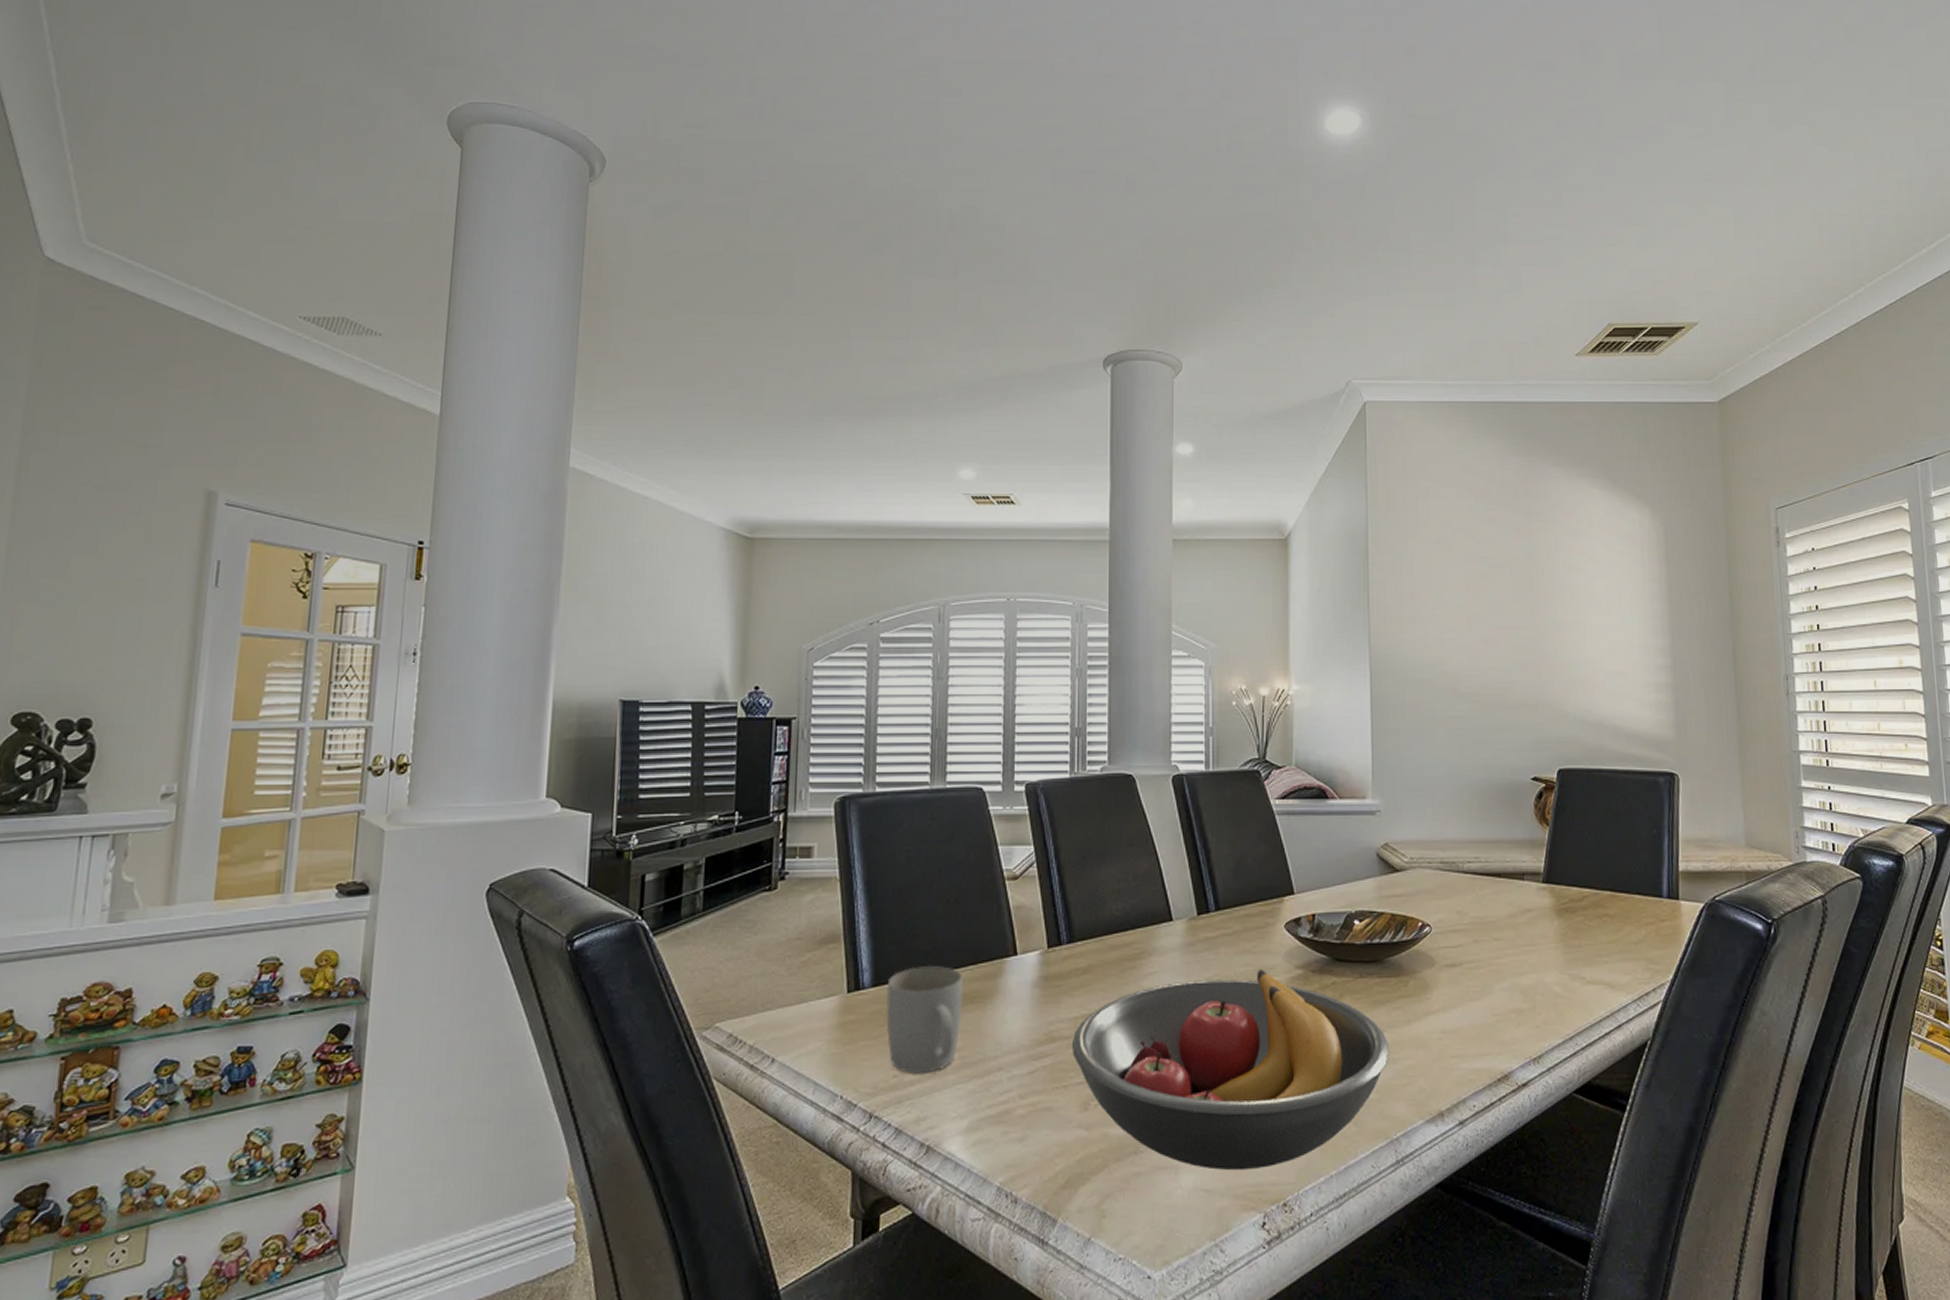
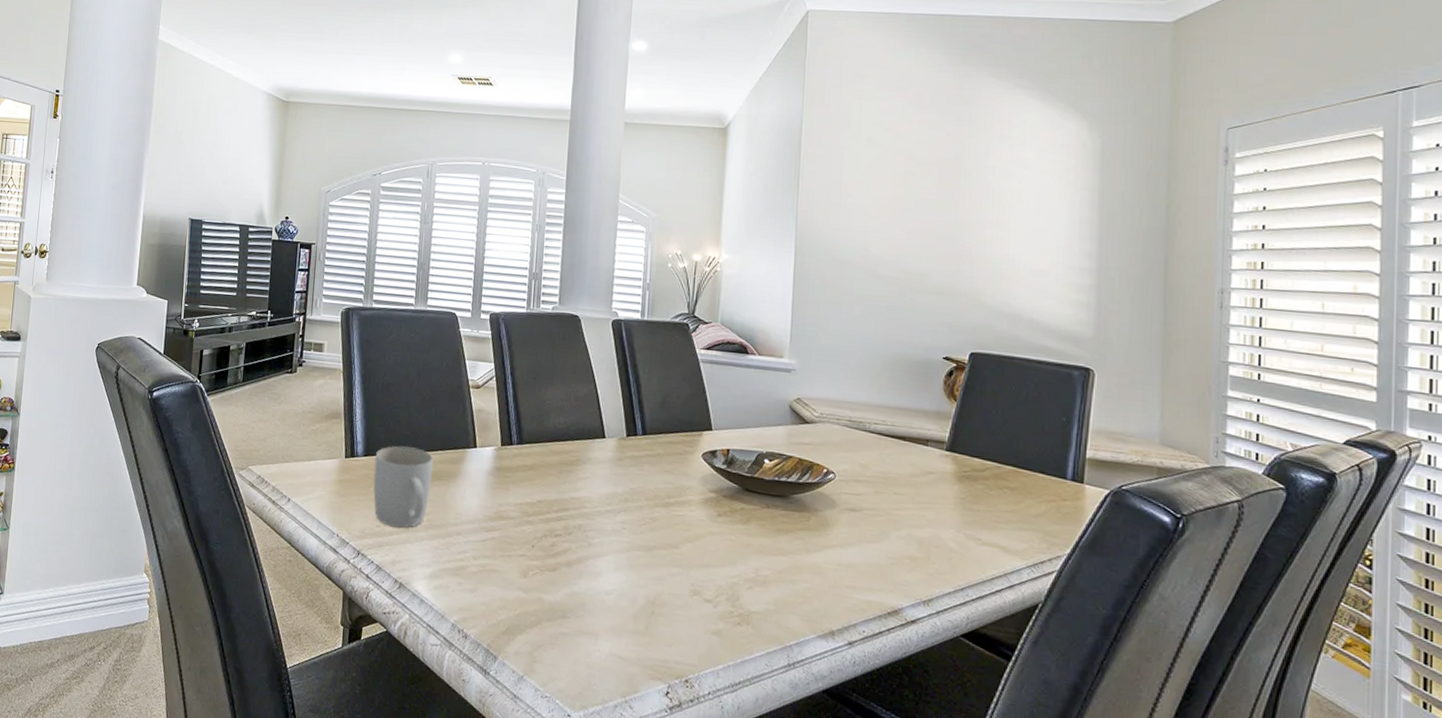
fruit bowl: present [1071,969,1390,1171] -> none [516,488,789,649]

